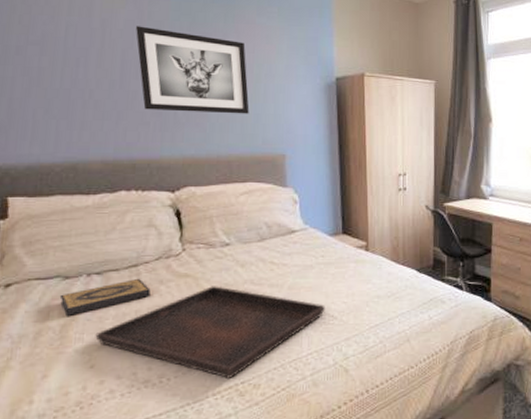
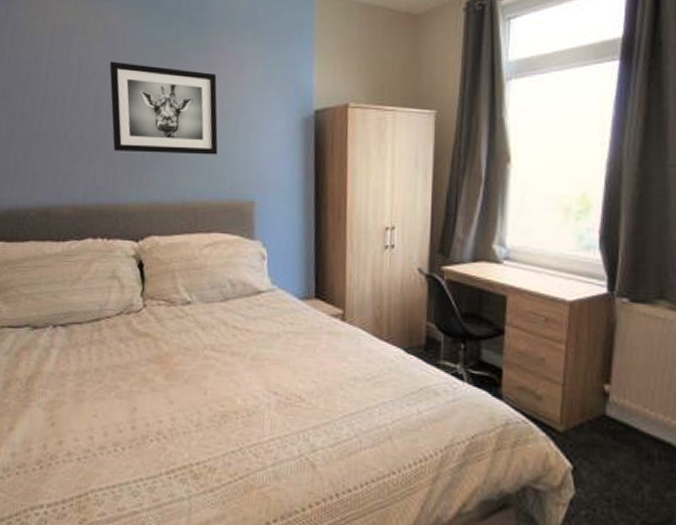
hardback book: present [59,278,151,316] -> none [27,333,111,368]
serving tray: present [95,286,325,378] -> none [57,349,292,457]

